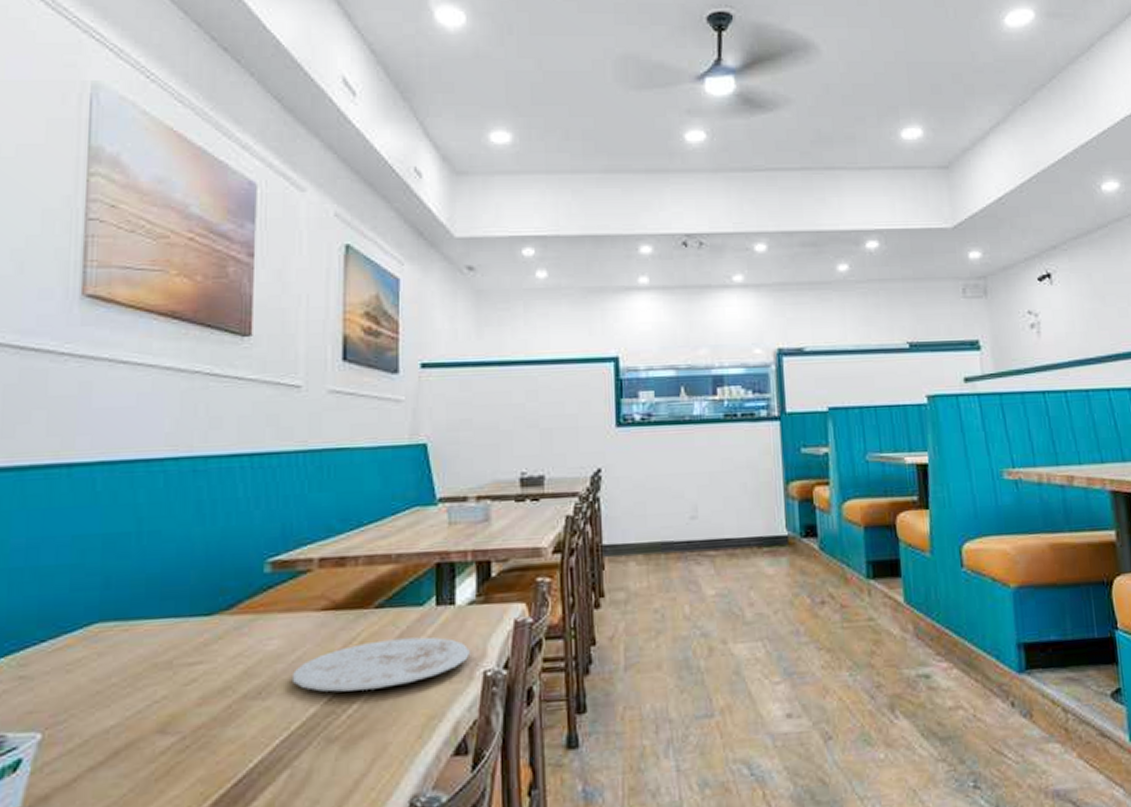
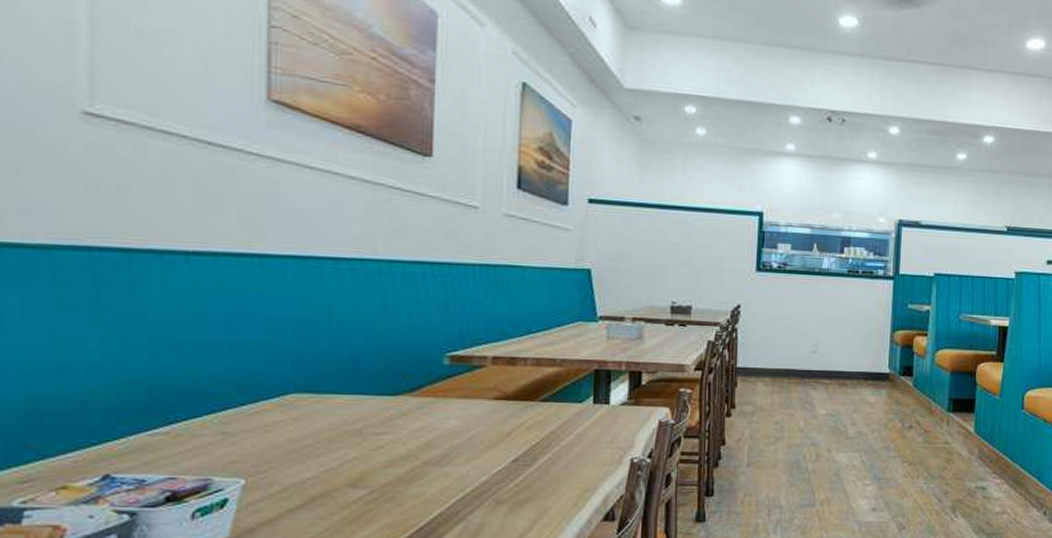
plate: present [291,637,470,692] -> none [467,427,620,465]

